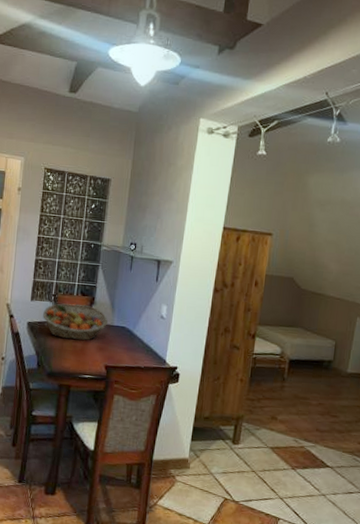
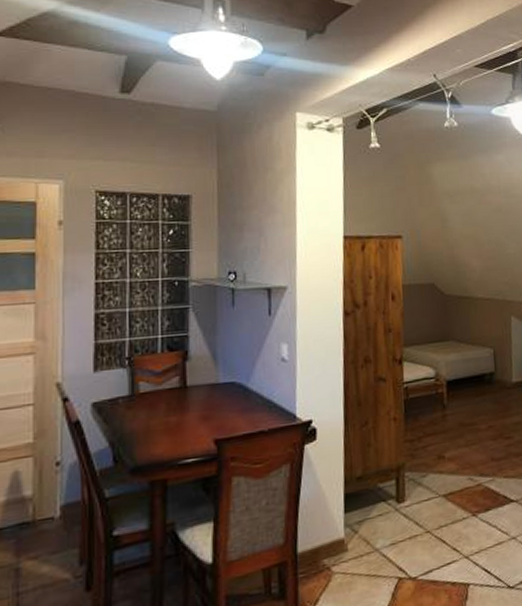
fruit basket: present [43,303,108,340] -> none [114,363,210,416]

